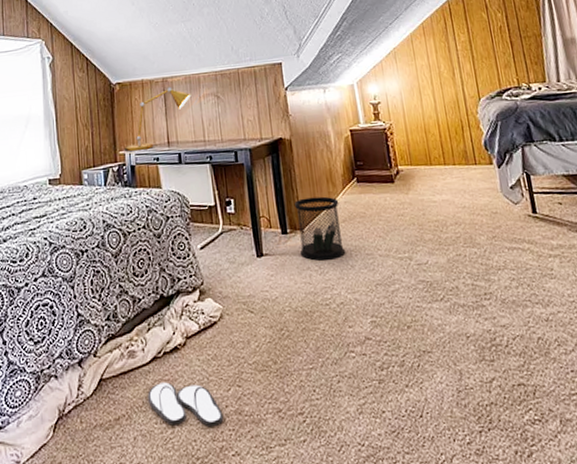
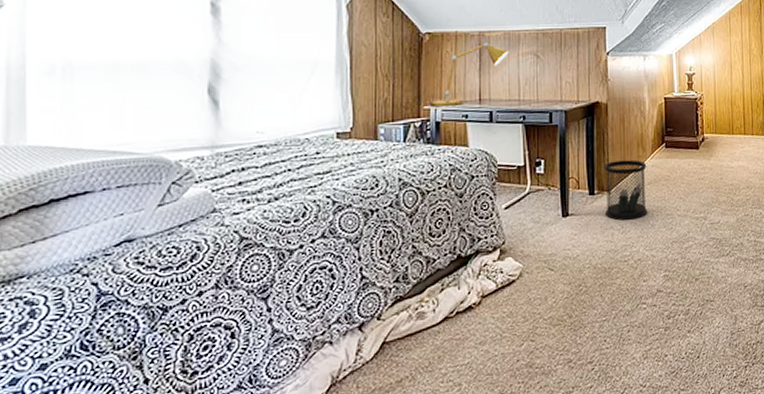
slippers: present [148,382,224,426] -> none [435,341,514,383]

